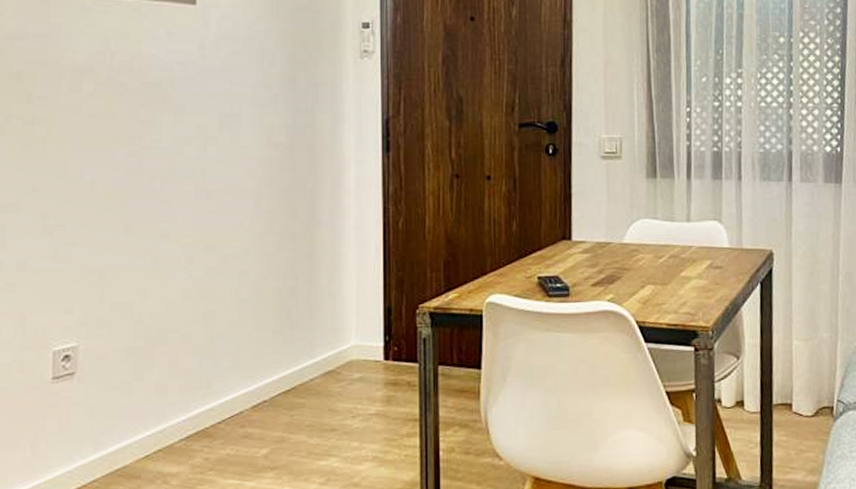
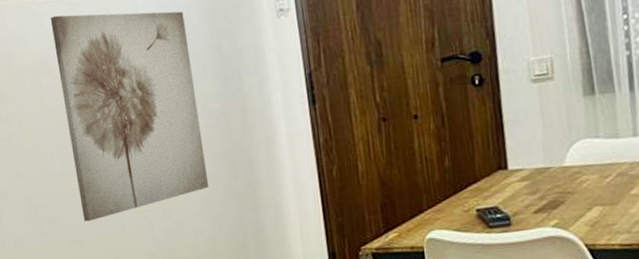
wall art: none [105,17,263,249] -> present [50,11,209,222]

